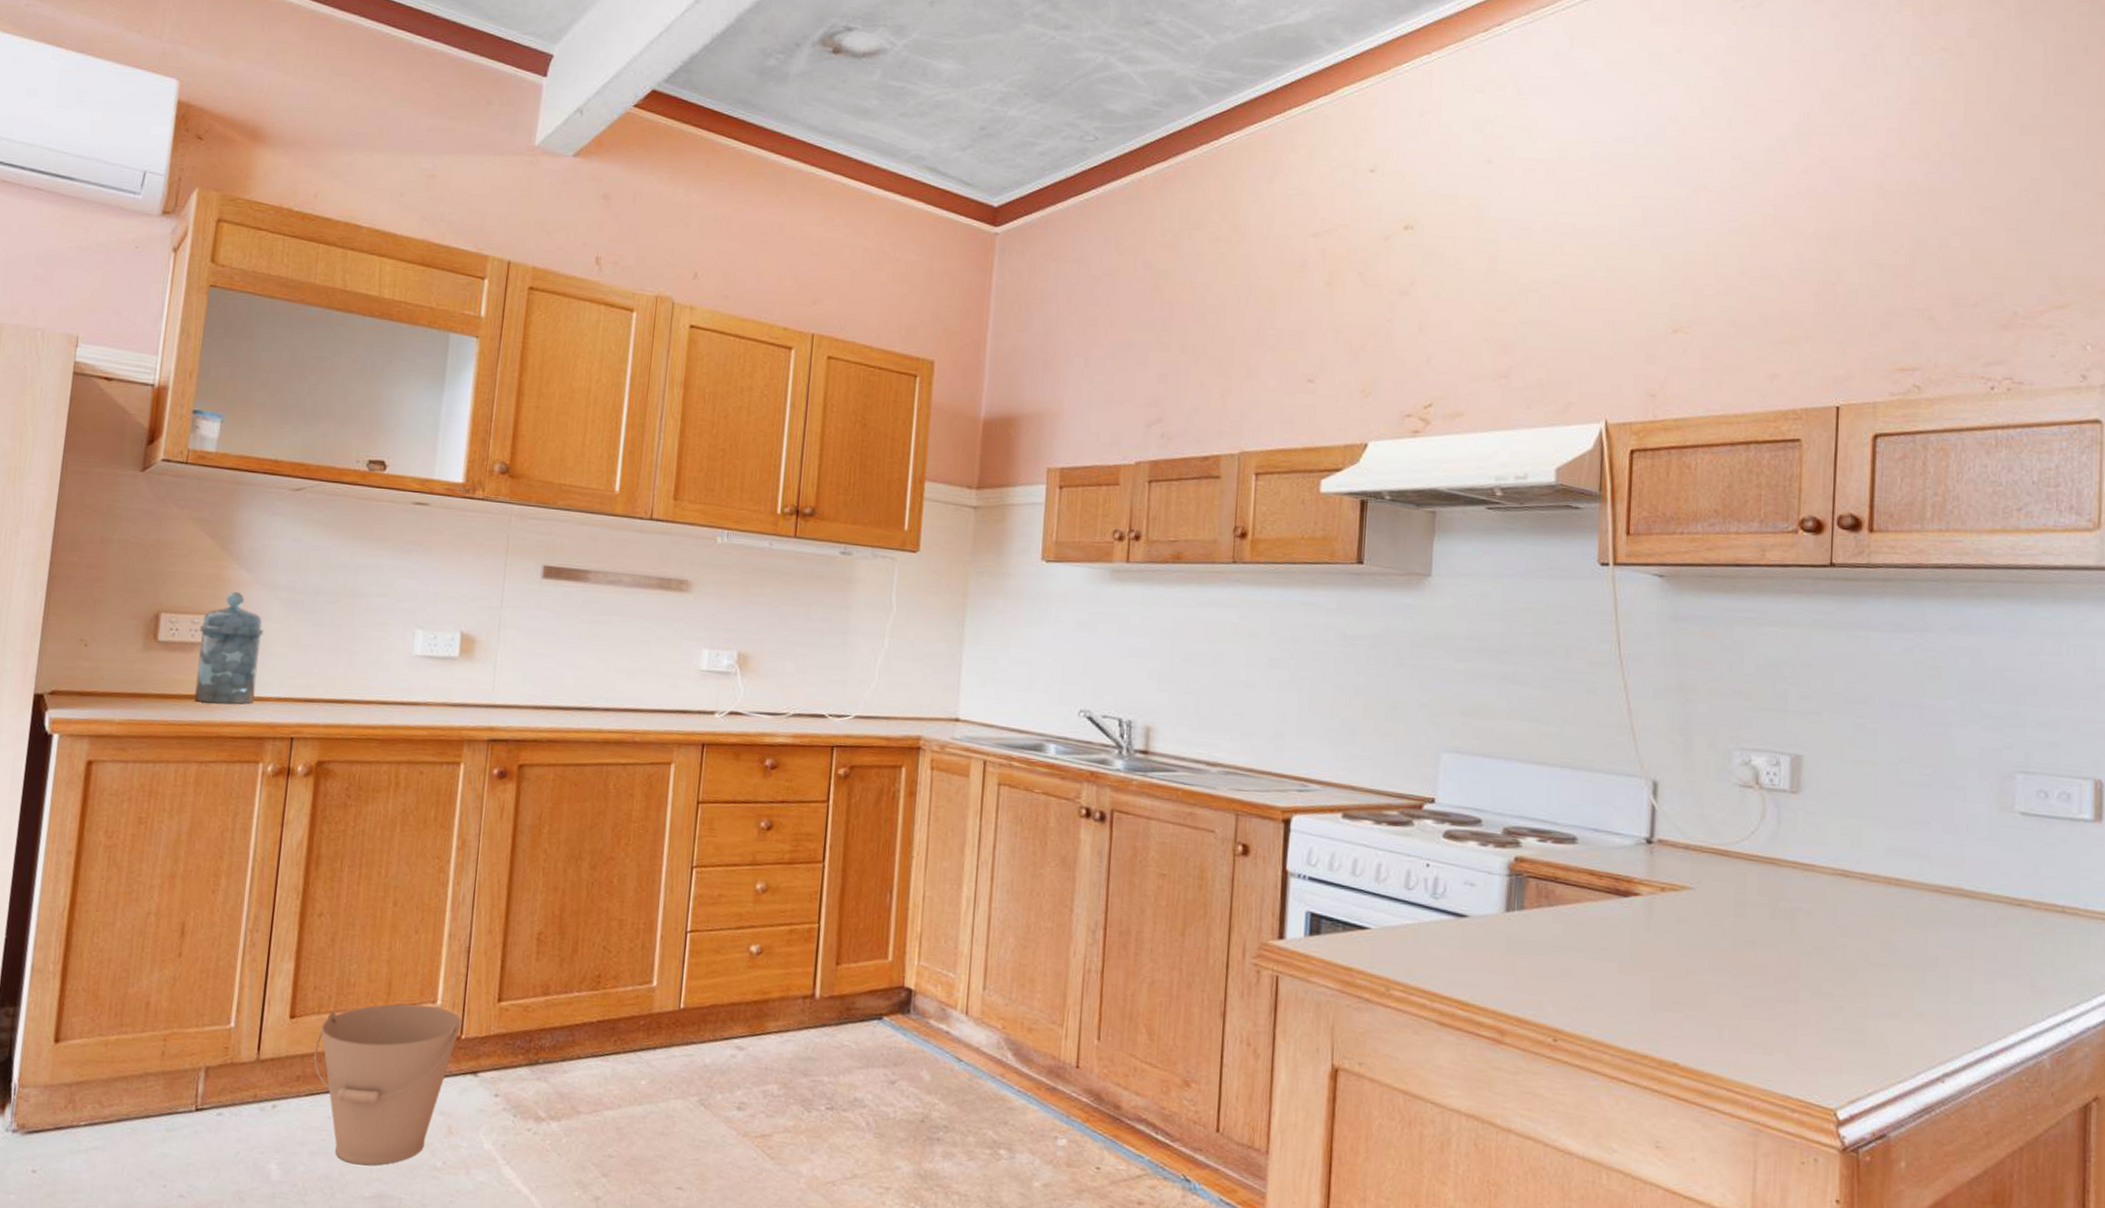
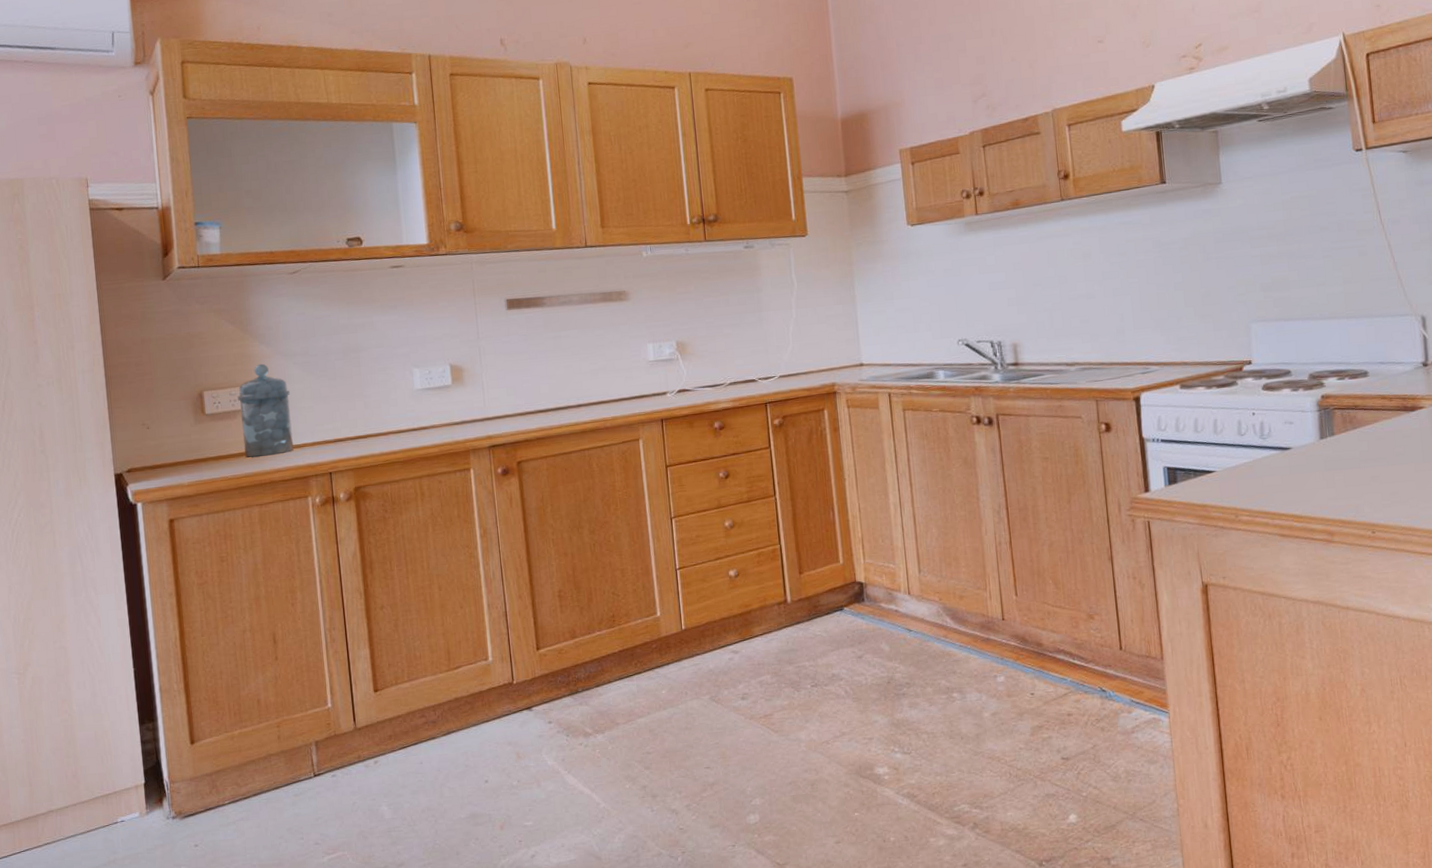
bucket: present [314,1004,462,1166] -> none [398,662,512,795]

